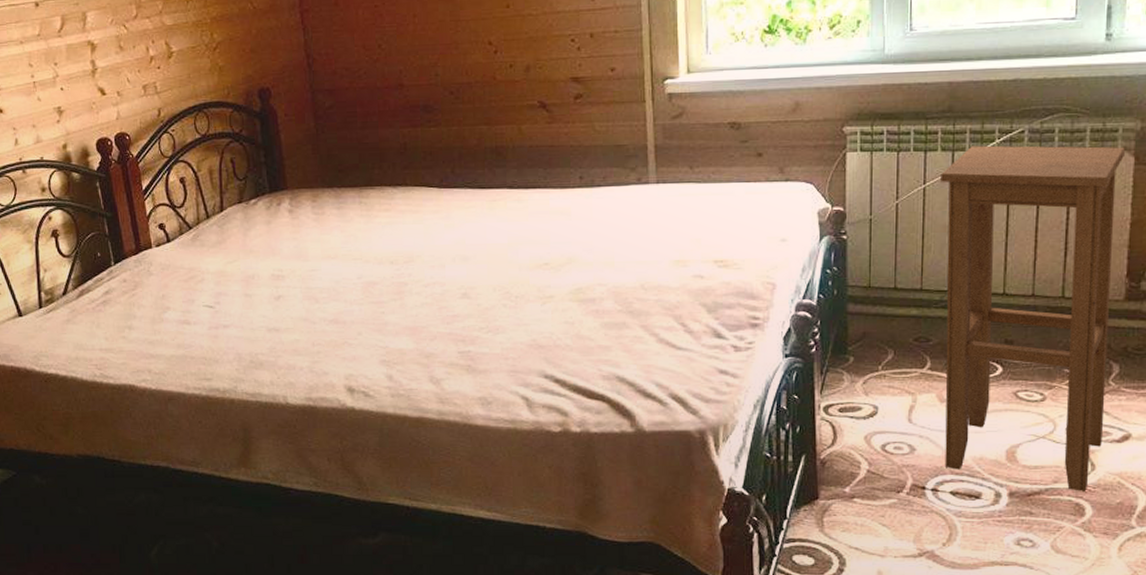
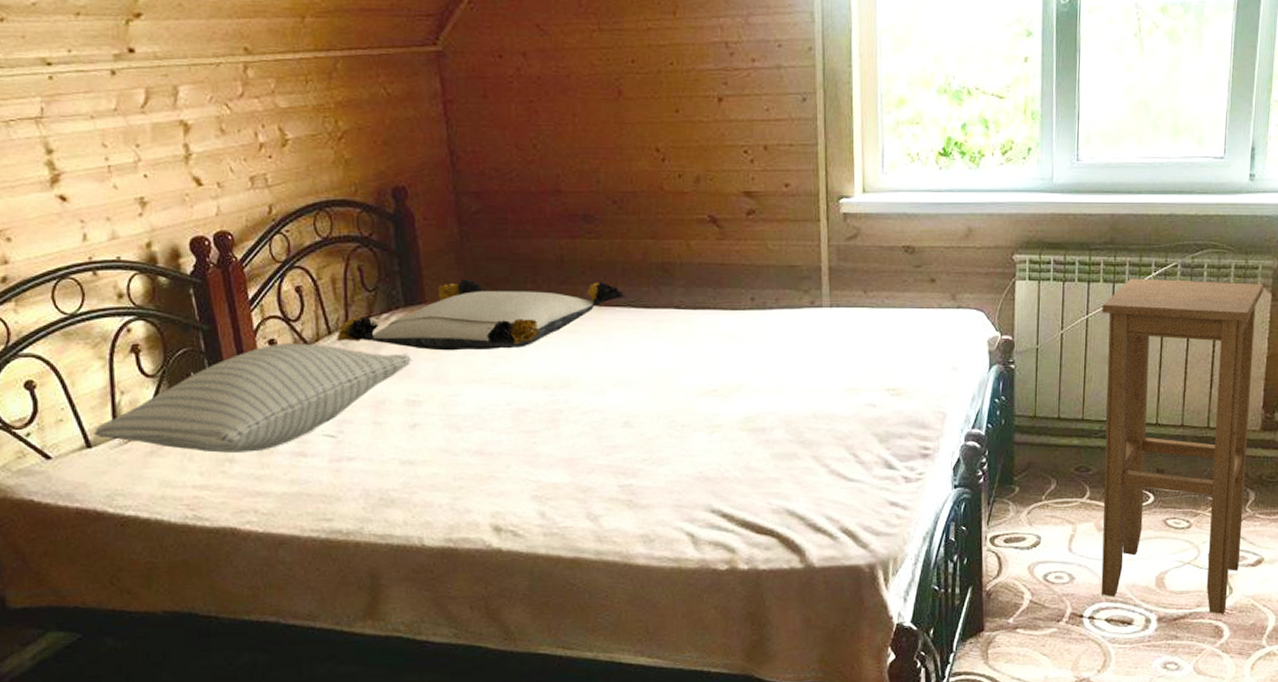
pillow: none [25,226,276,321] -> present [94,343,411,453]
pillow: none [213,165,463,231] -> present [336,278,626,351]

